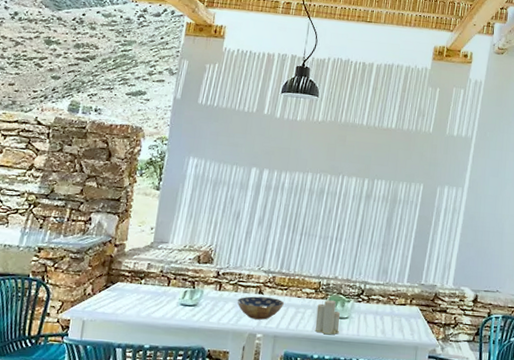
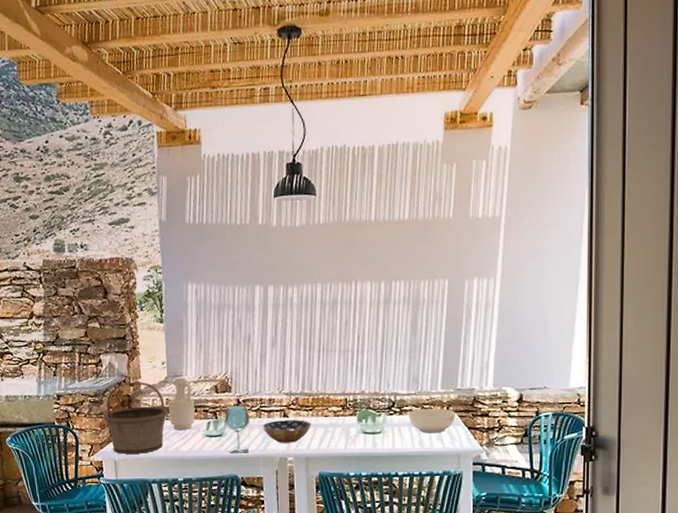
basket: none [81,243,148,316] -> present [103,382,168,454]
ceramic jug: none [147,244,176,296] -> present [168,378,195,430]
wine glass: none [201,277,227,326] -> present [224,405,250,455]
candle: present [315,298,341,335] -> none [346,414,373,452]
bowl: none [375,299,417,324] -> present [409,409,455,434]

